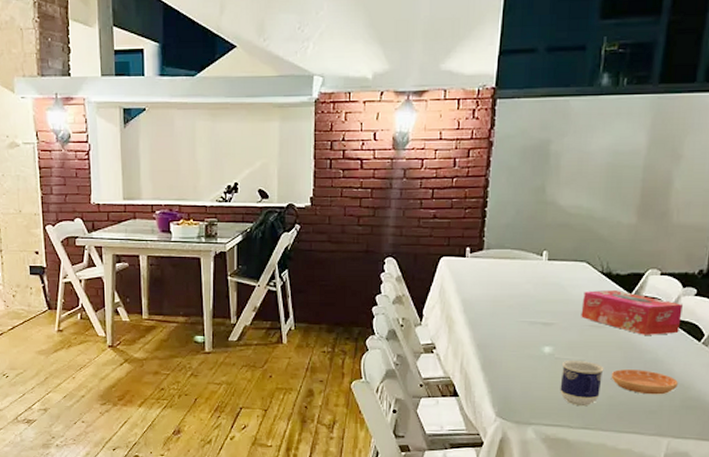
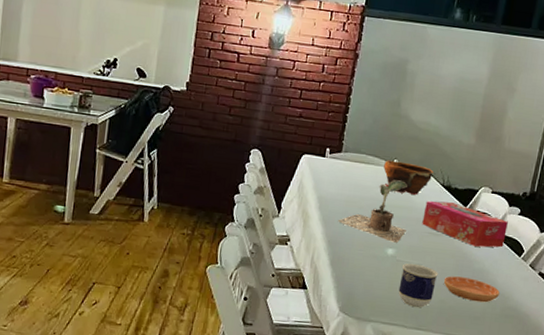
plant: none [485,273,564,340] -> present [337,180,408,243]
bowl: none [532,252,593,286] -> present [383,160,436,195]

